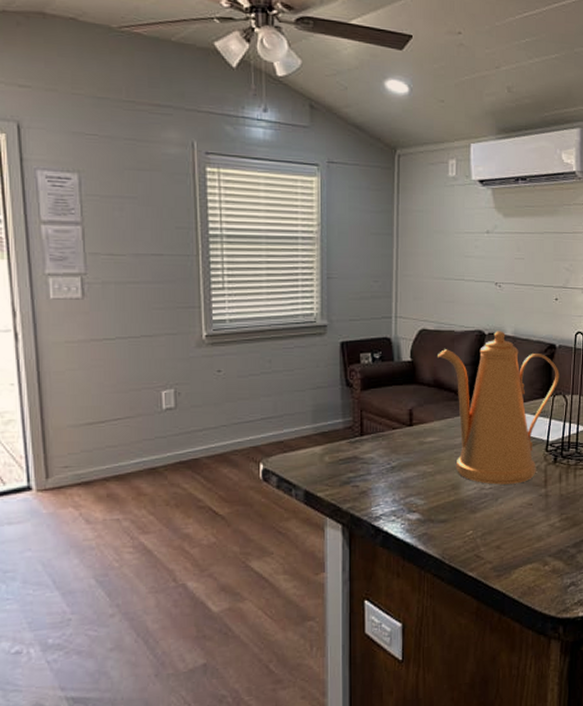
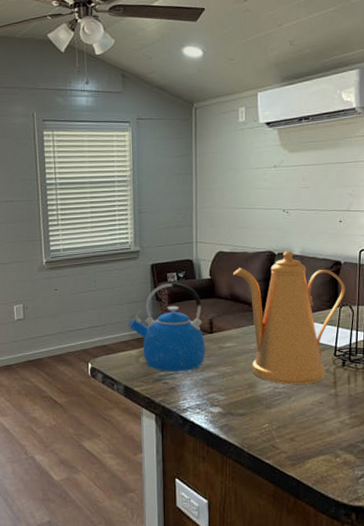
kettle: none [311,364,404,473] -> present [128,282,206,372]

